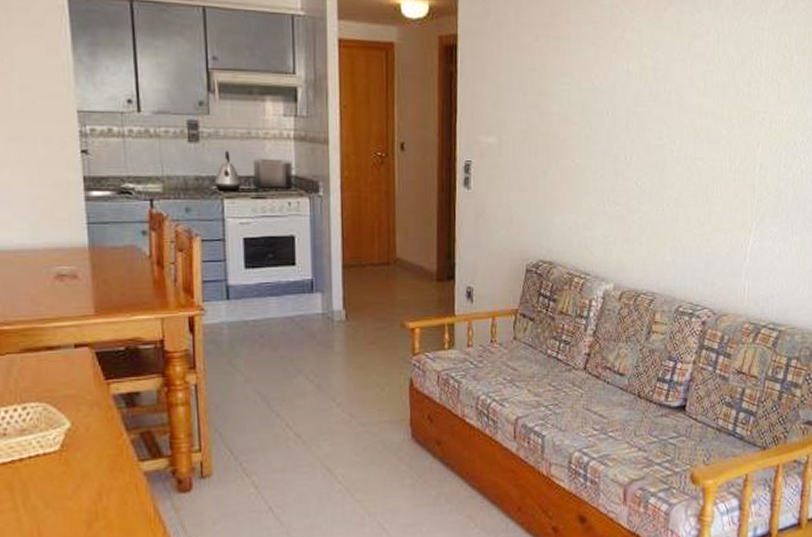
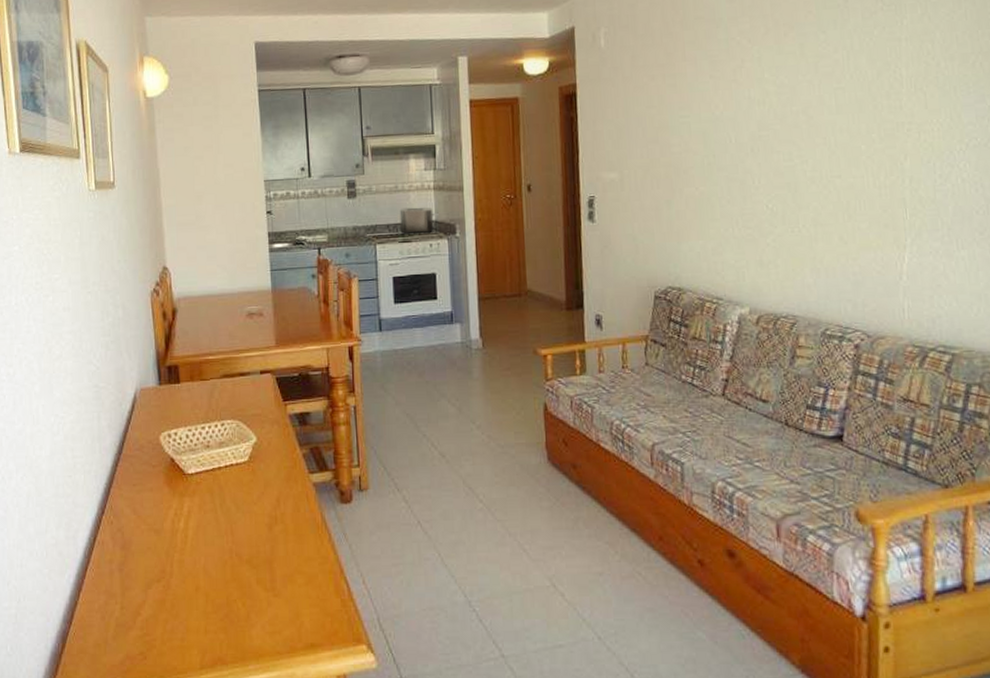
kettle: present [214,150,241,191] -> none [368,203,390,238]

